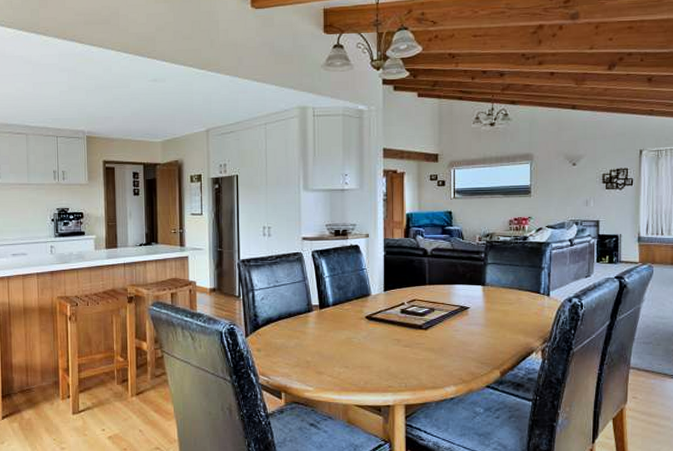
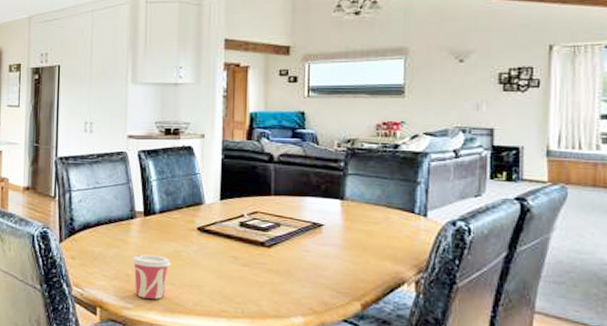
cup: none [311,343,345,381] -> present [132,254,171,299]

